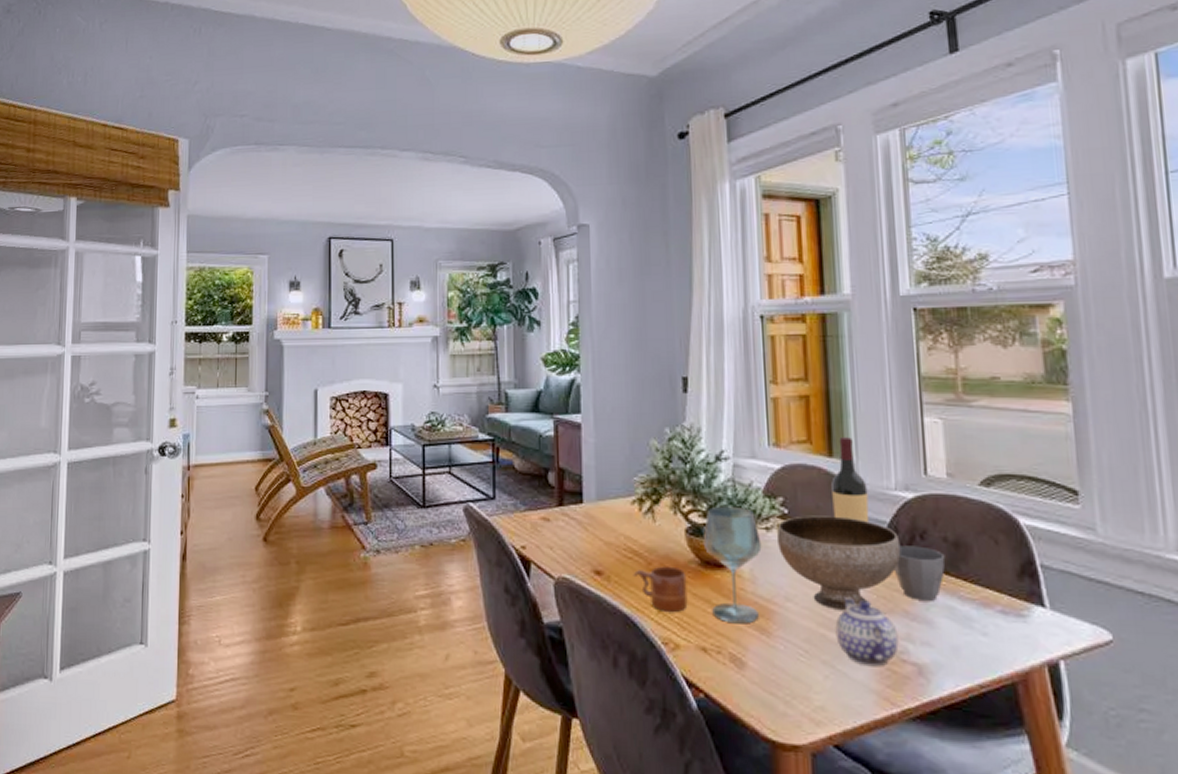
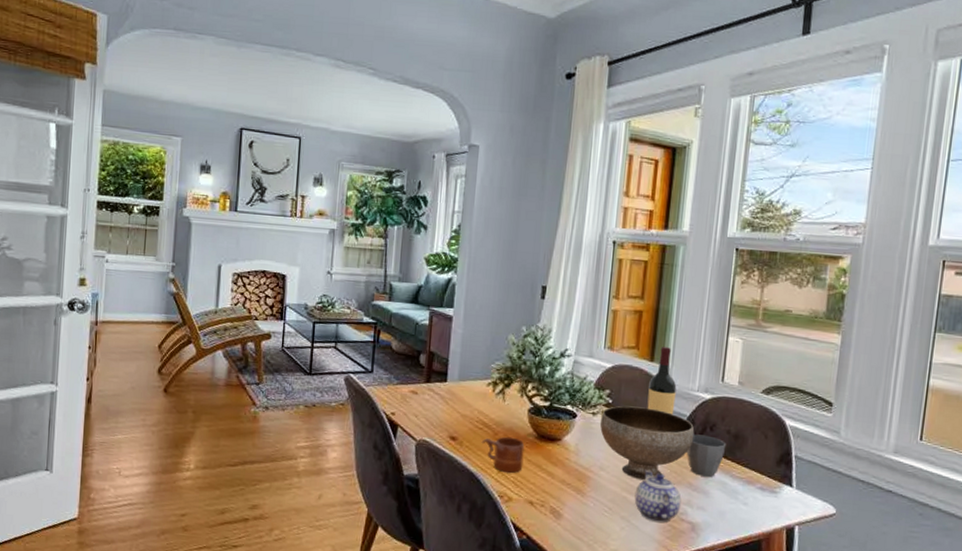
wine glass: present [703,506,762,624] -> none [541,393,588,485]

